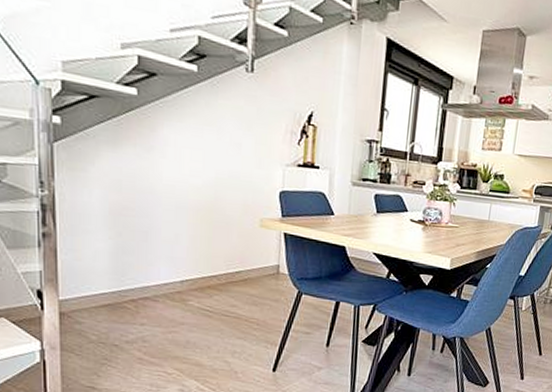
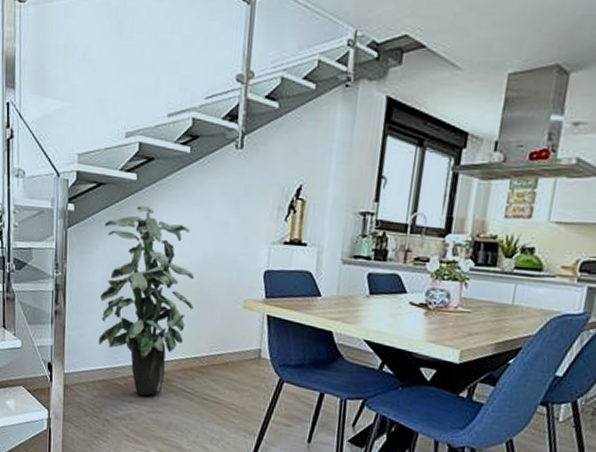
indoor plant: none [100,122,208,317] -> present [98,205,194,396]

